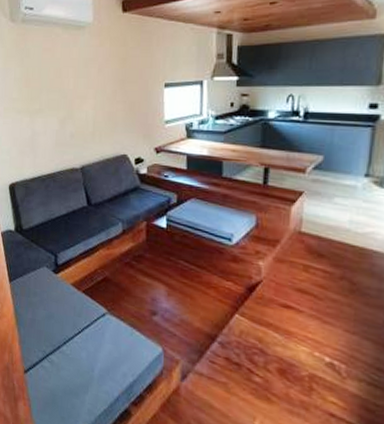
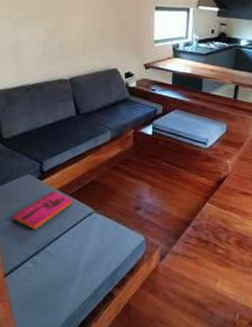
hardback book: none [31,285,86,327] -> present [12,190,72,231]

